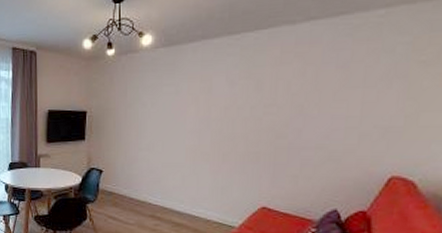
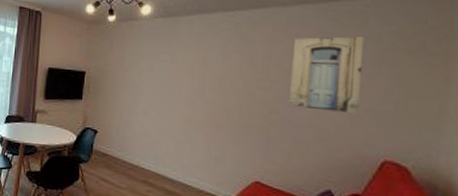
wall art: none [297,51,377,133] -> present [289,36,364,114]

